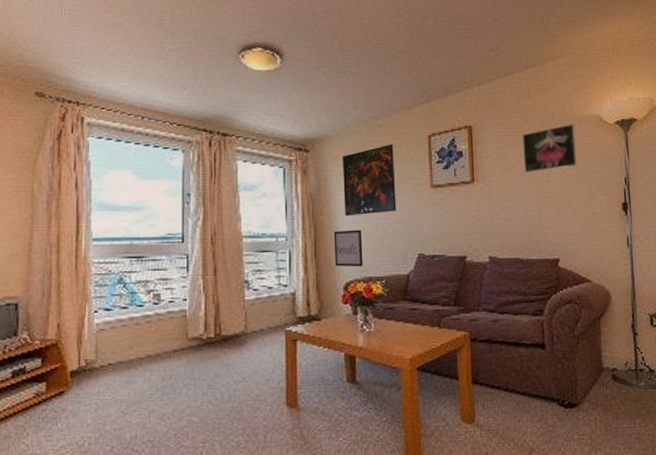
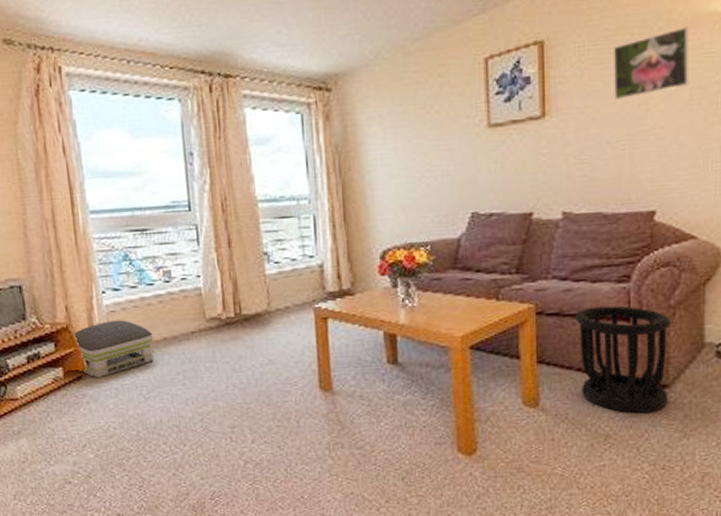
air purifier: none [60,338,137,394] -> present [72,320,154,378]
wall art: present [333,230,363,267] -> none [365,186,403,232]
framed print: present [343,144,397,217] -> none [374,72,444,170]
wastebasket: none [501,335,578,429] -> present [575,305,672,414]

